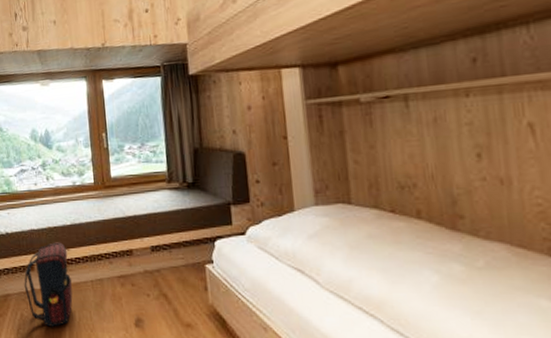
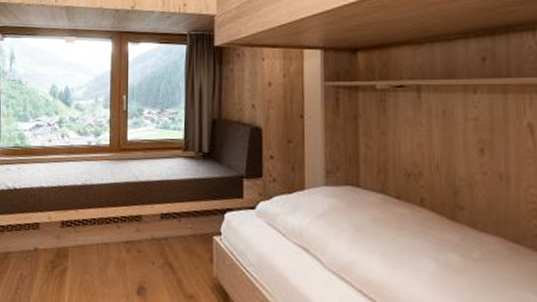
satchel: present [24,242,73,327] -> none [27,201,76,289]

